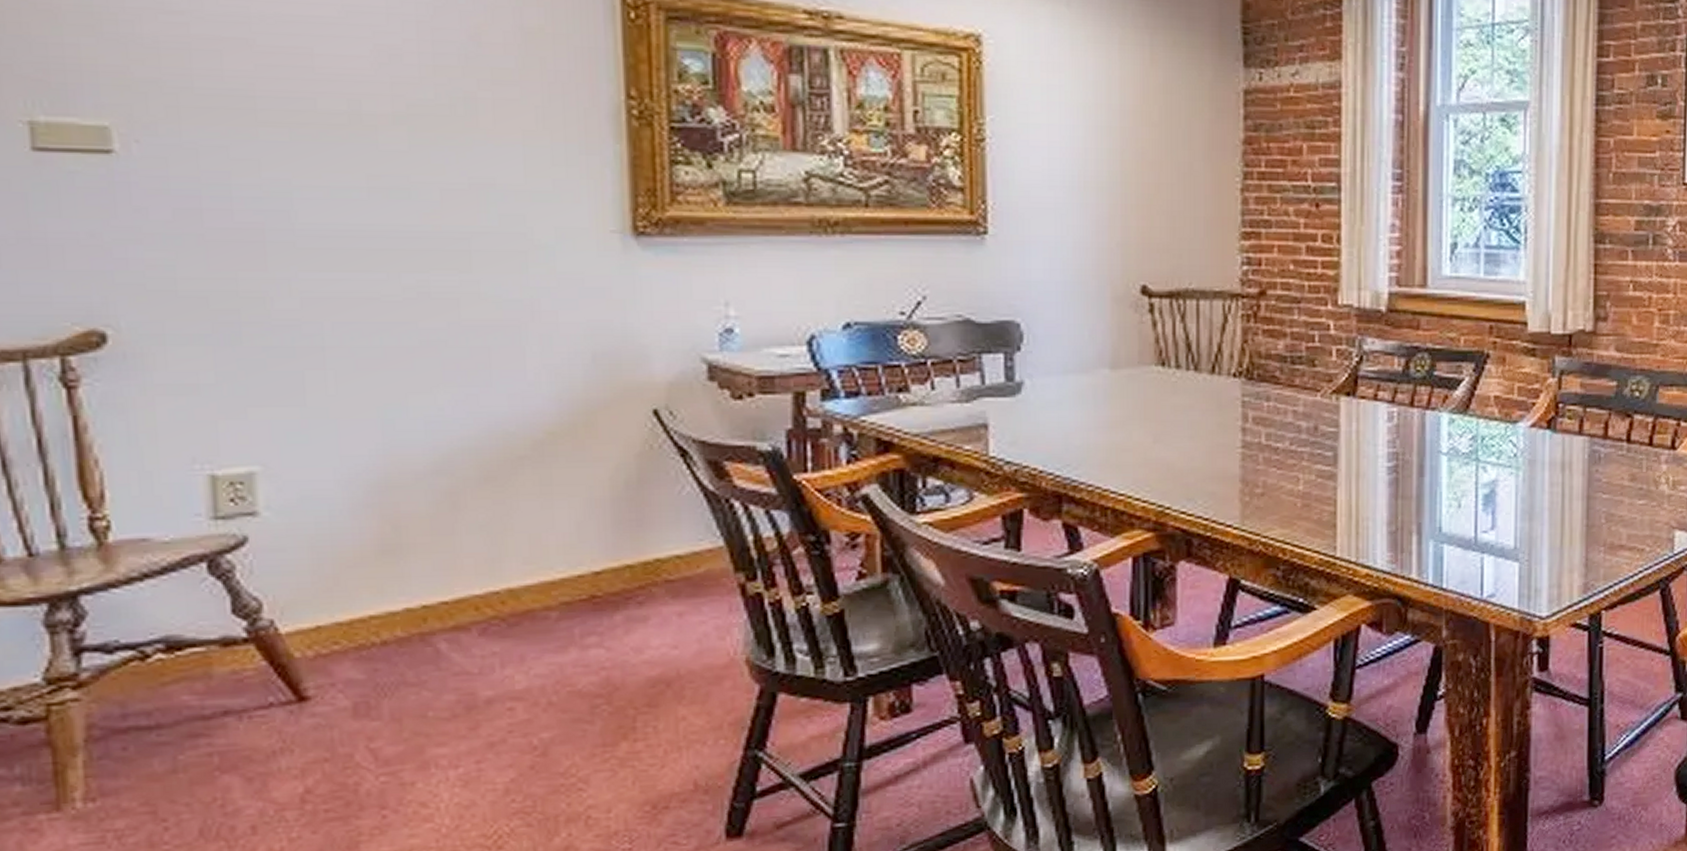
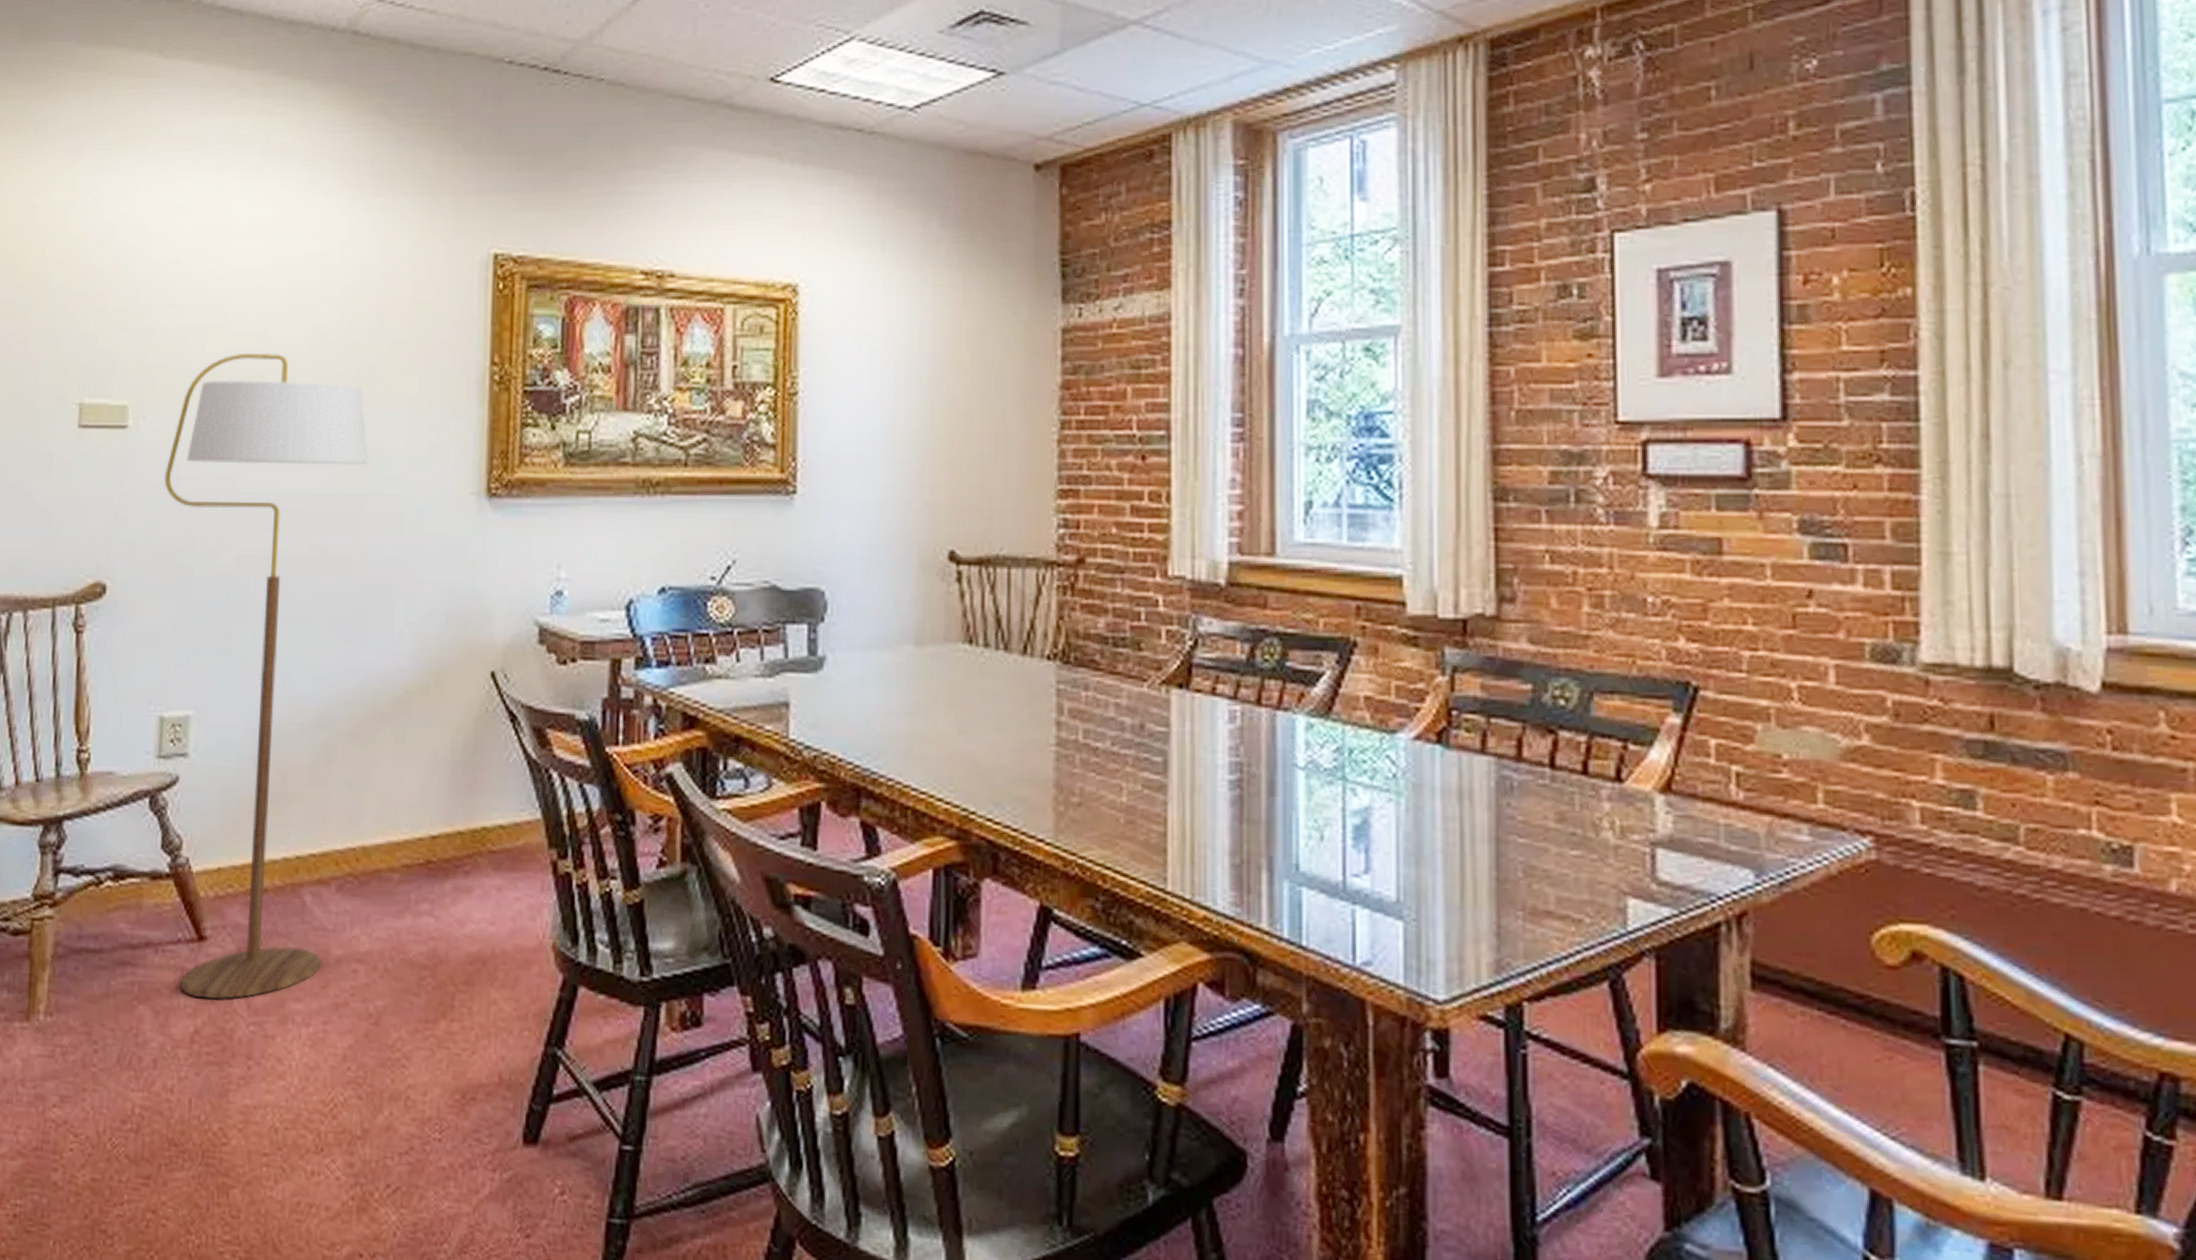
floor lamp: none [179,71,475,758] -> present [164,352,369,999]

